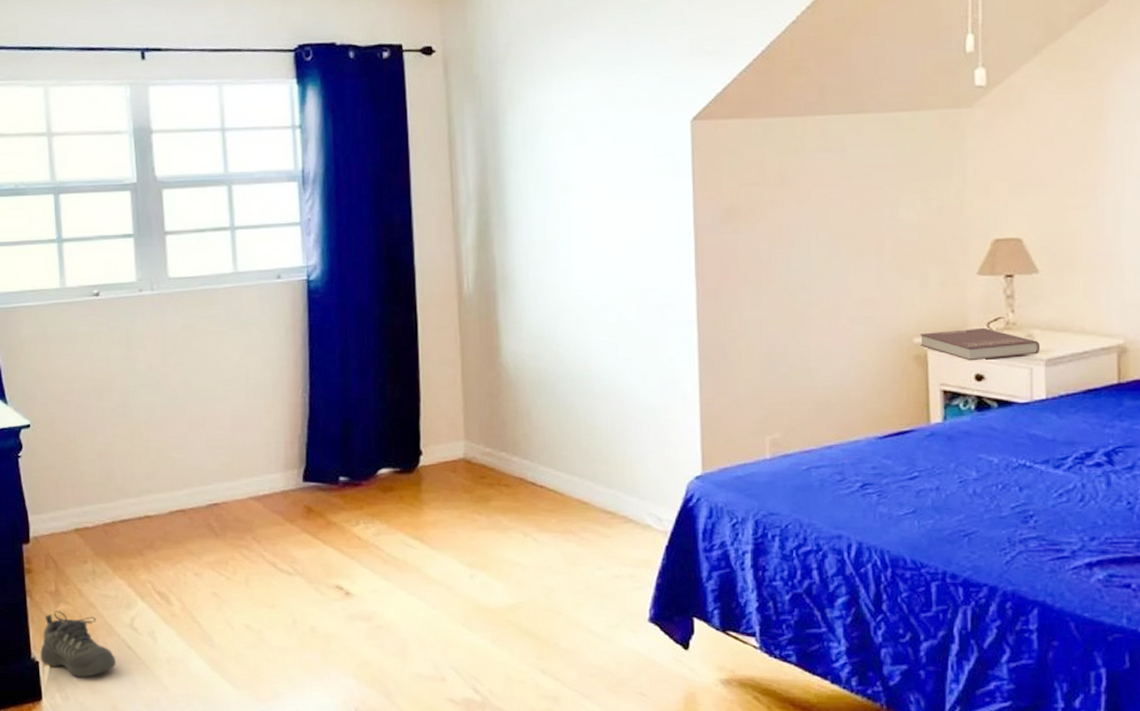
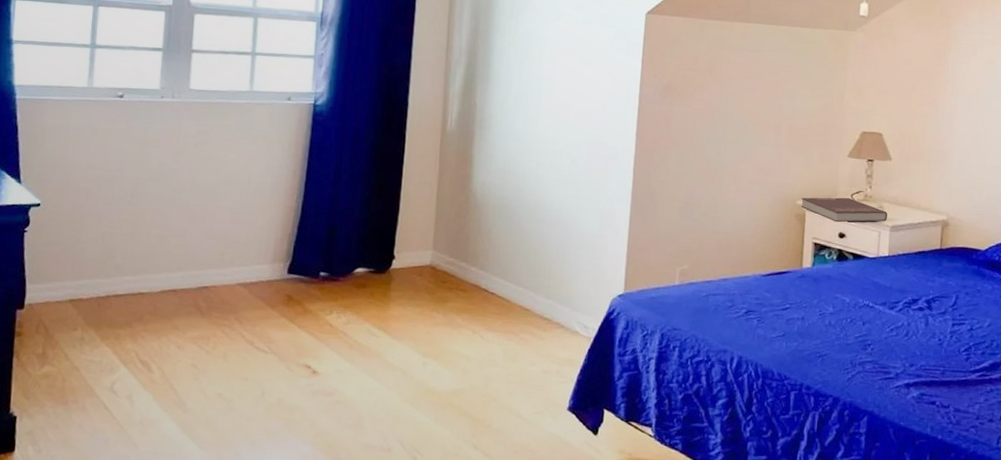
shoe: present [40,610,117,678] -> none [19,371,92,433]

